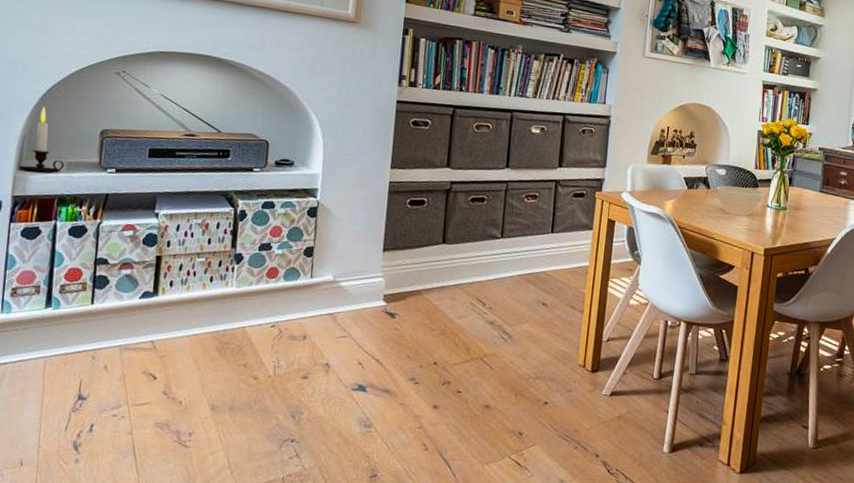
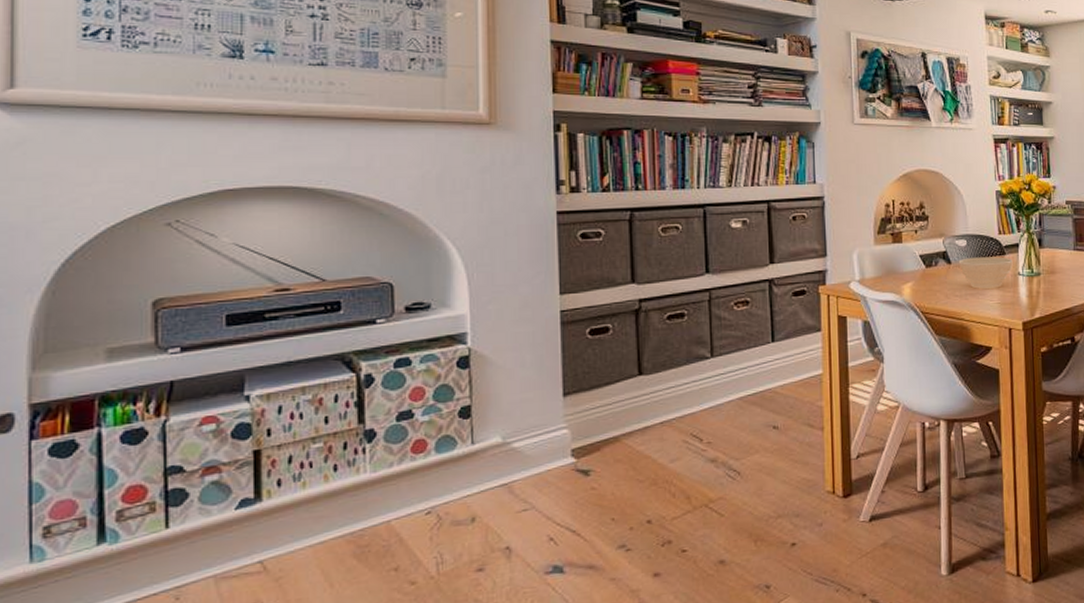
candle: present [18,106,65,173] -> none [34,280,104,369]

